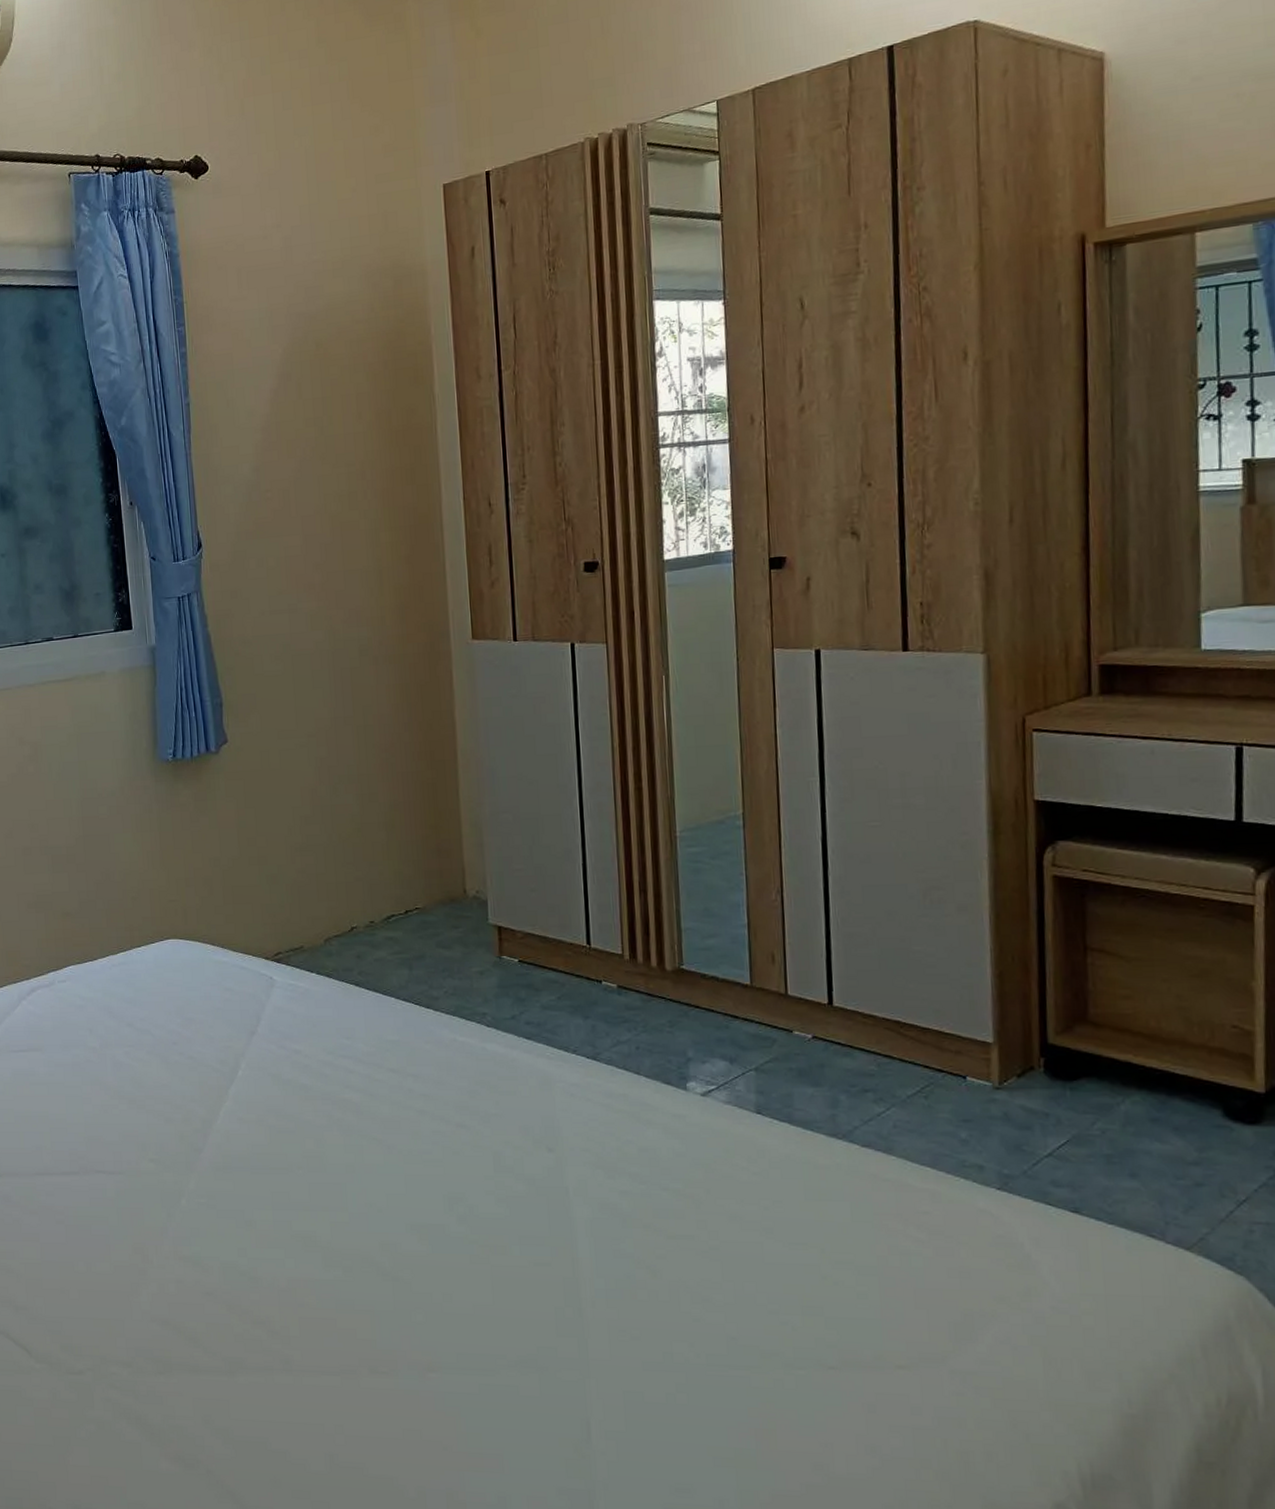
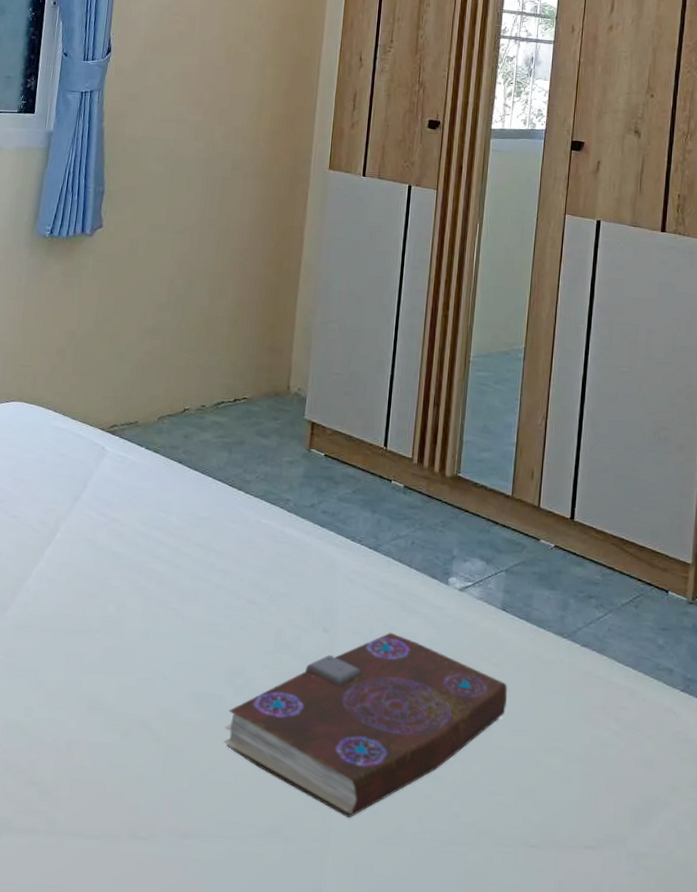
book: none [452,1147,777,1346] -> present [223,632,508,818]

